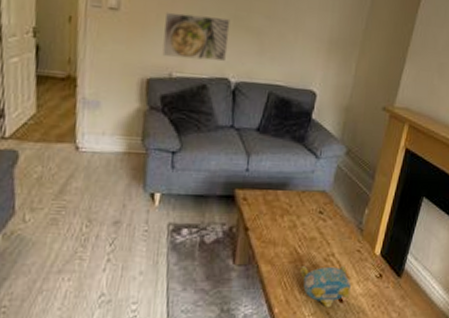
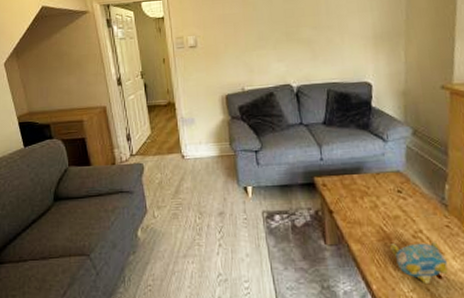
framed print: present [162,11,231,62] -> none [231,35,286,76]

